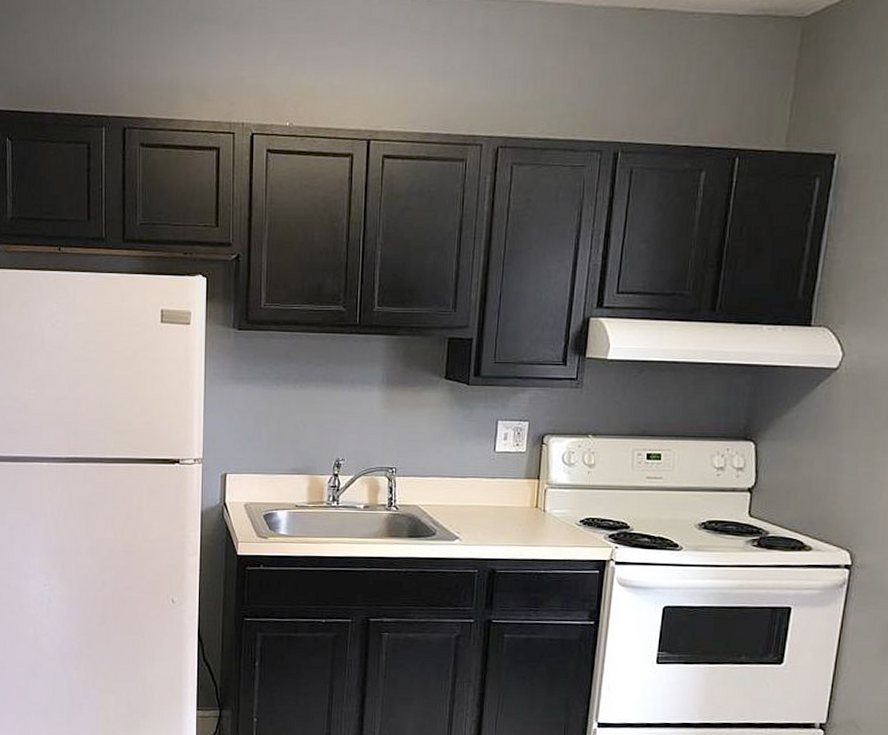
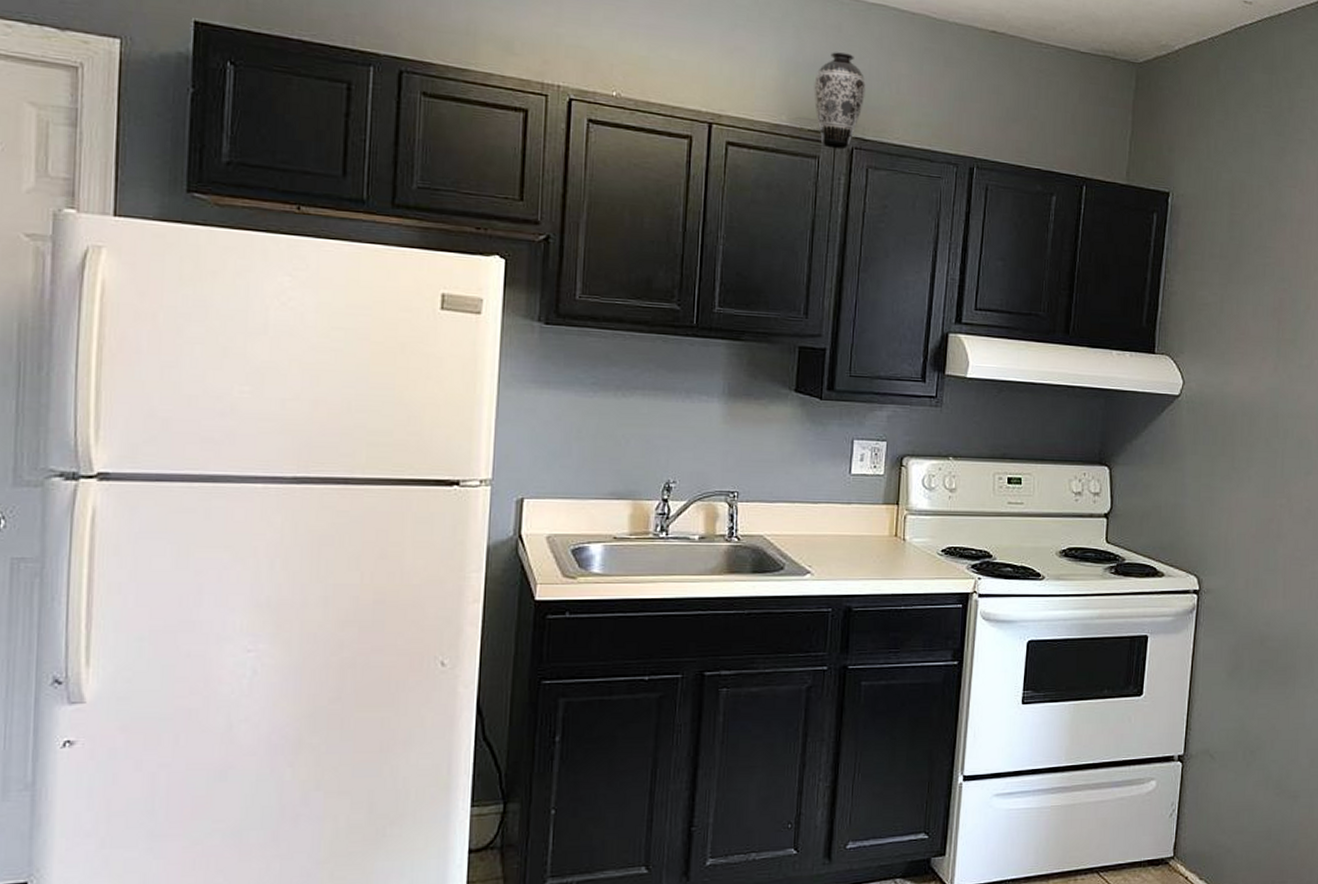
decorative vase: none [461,55,511,150] -> present [813,52,866,150]

